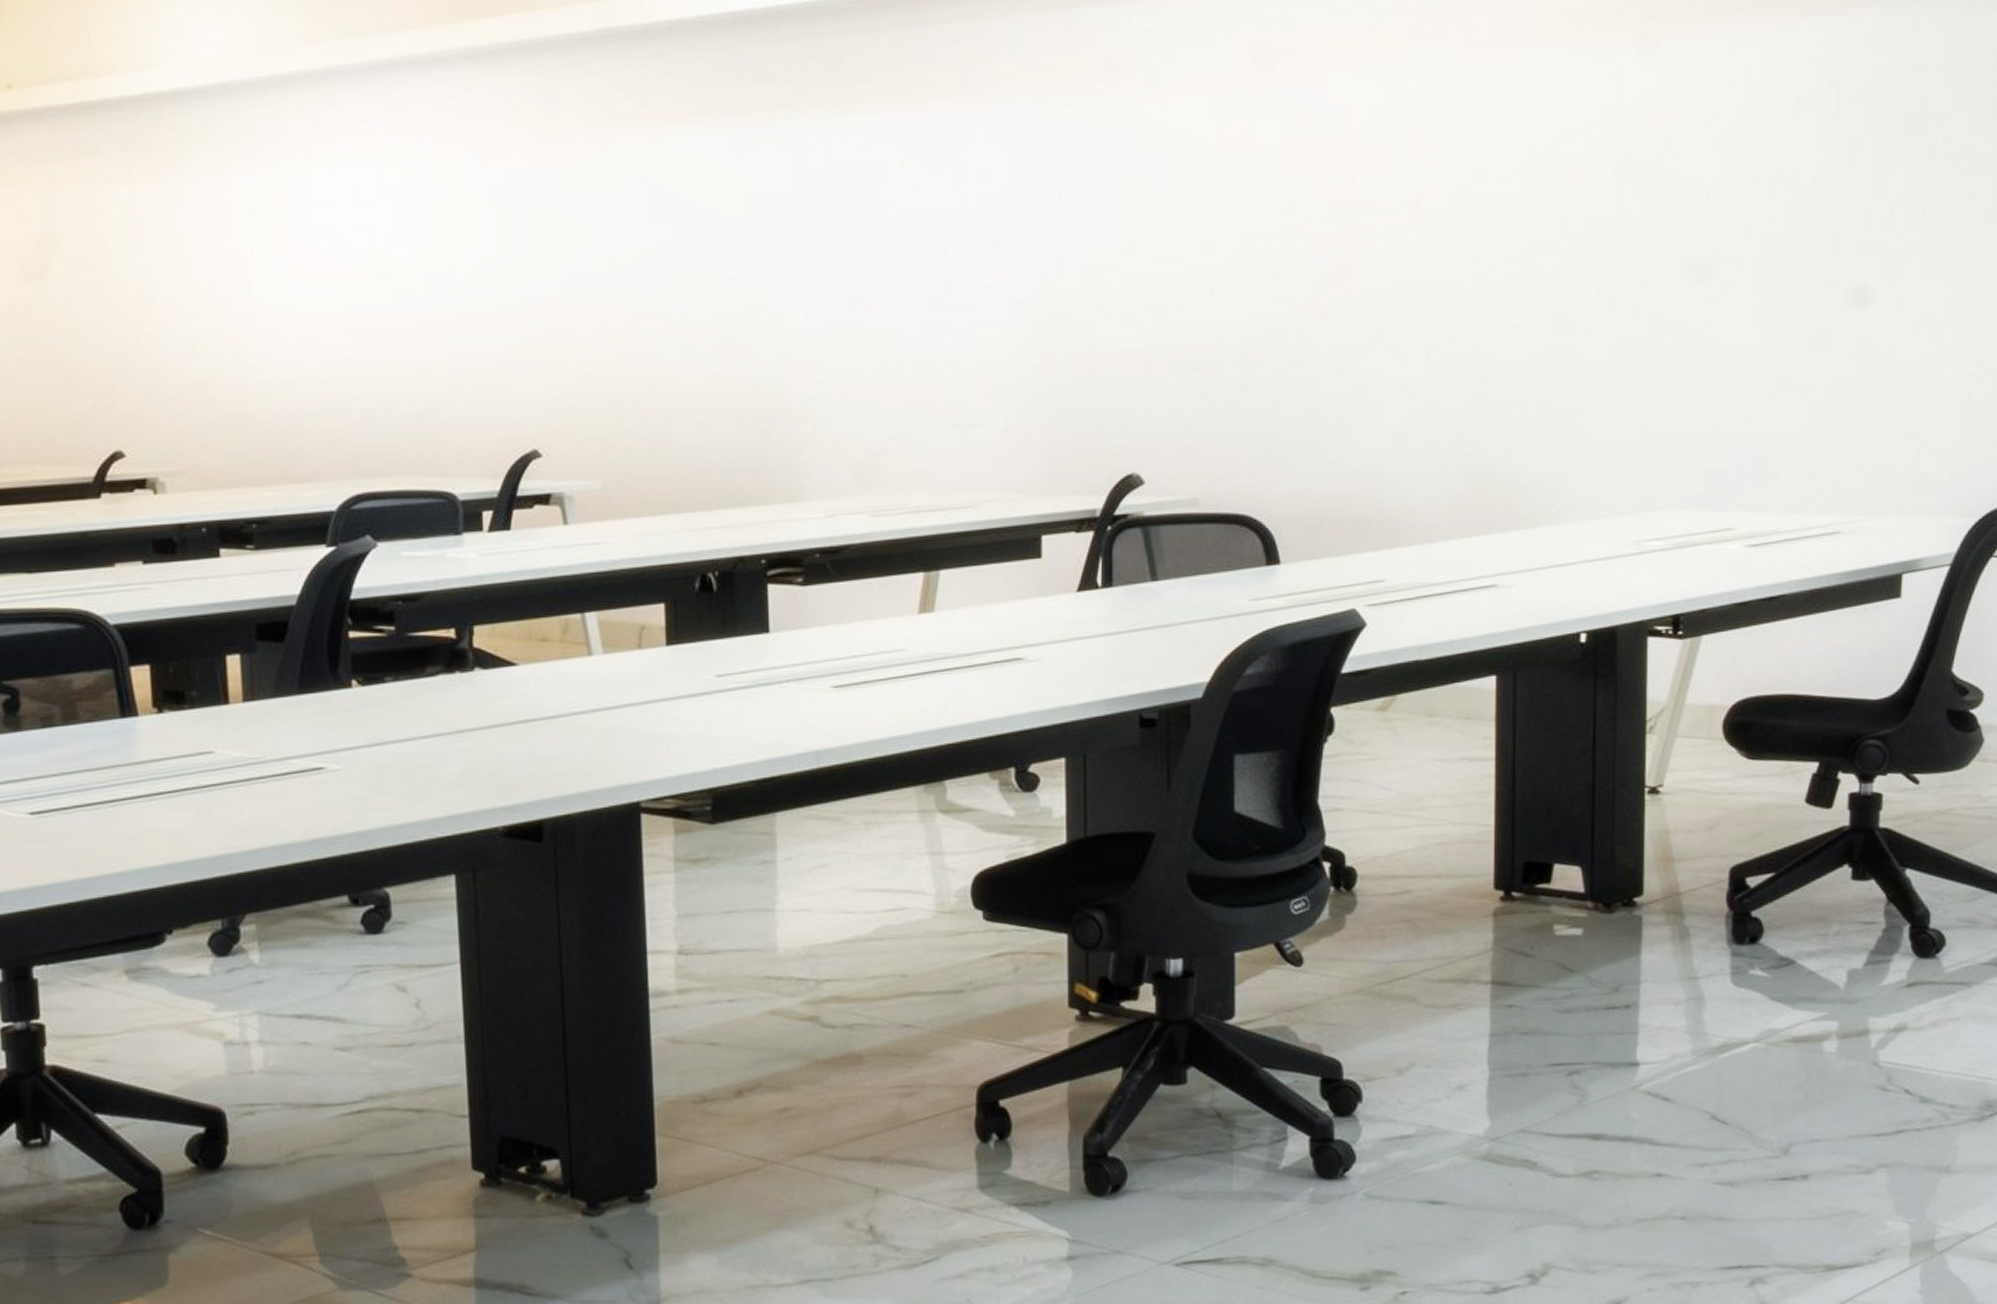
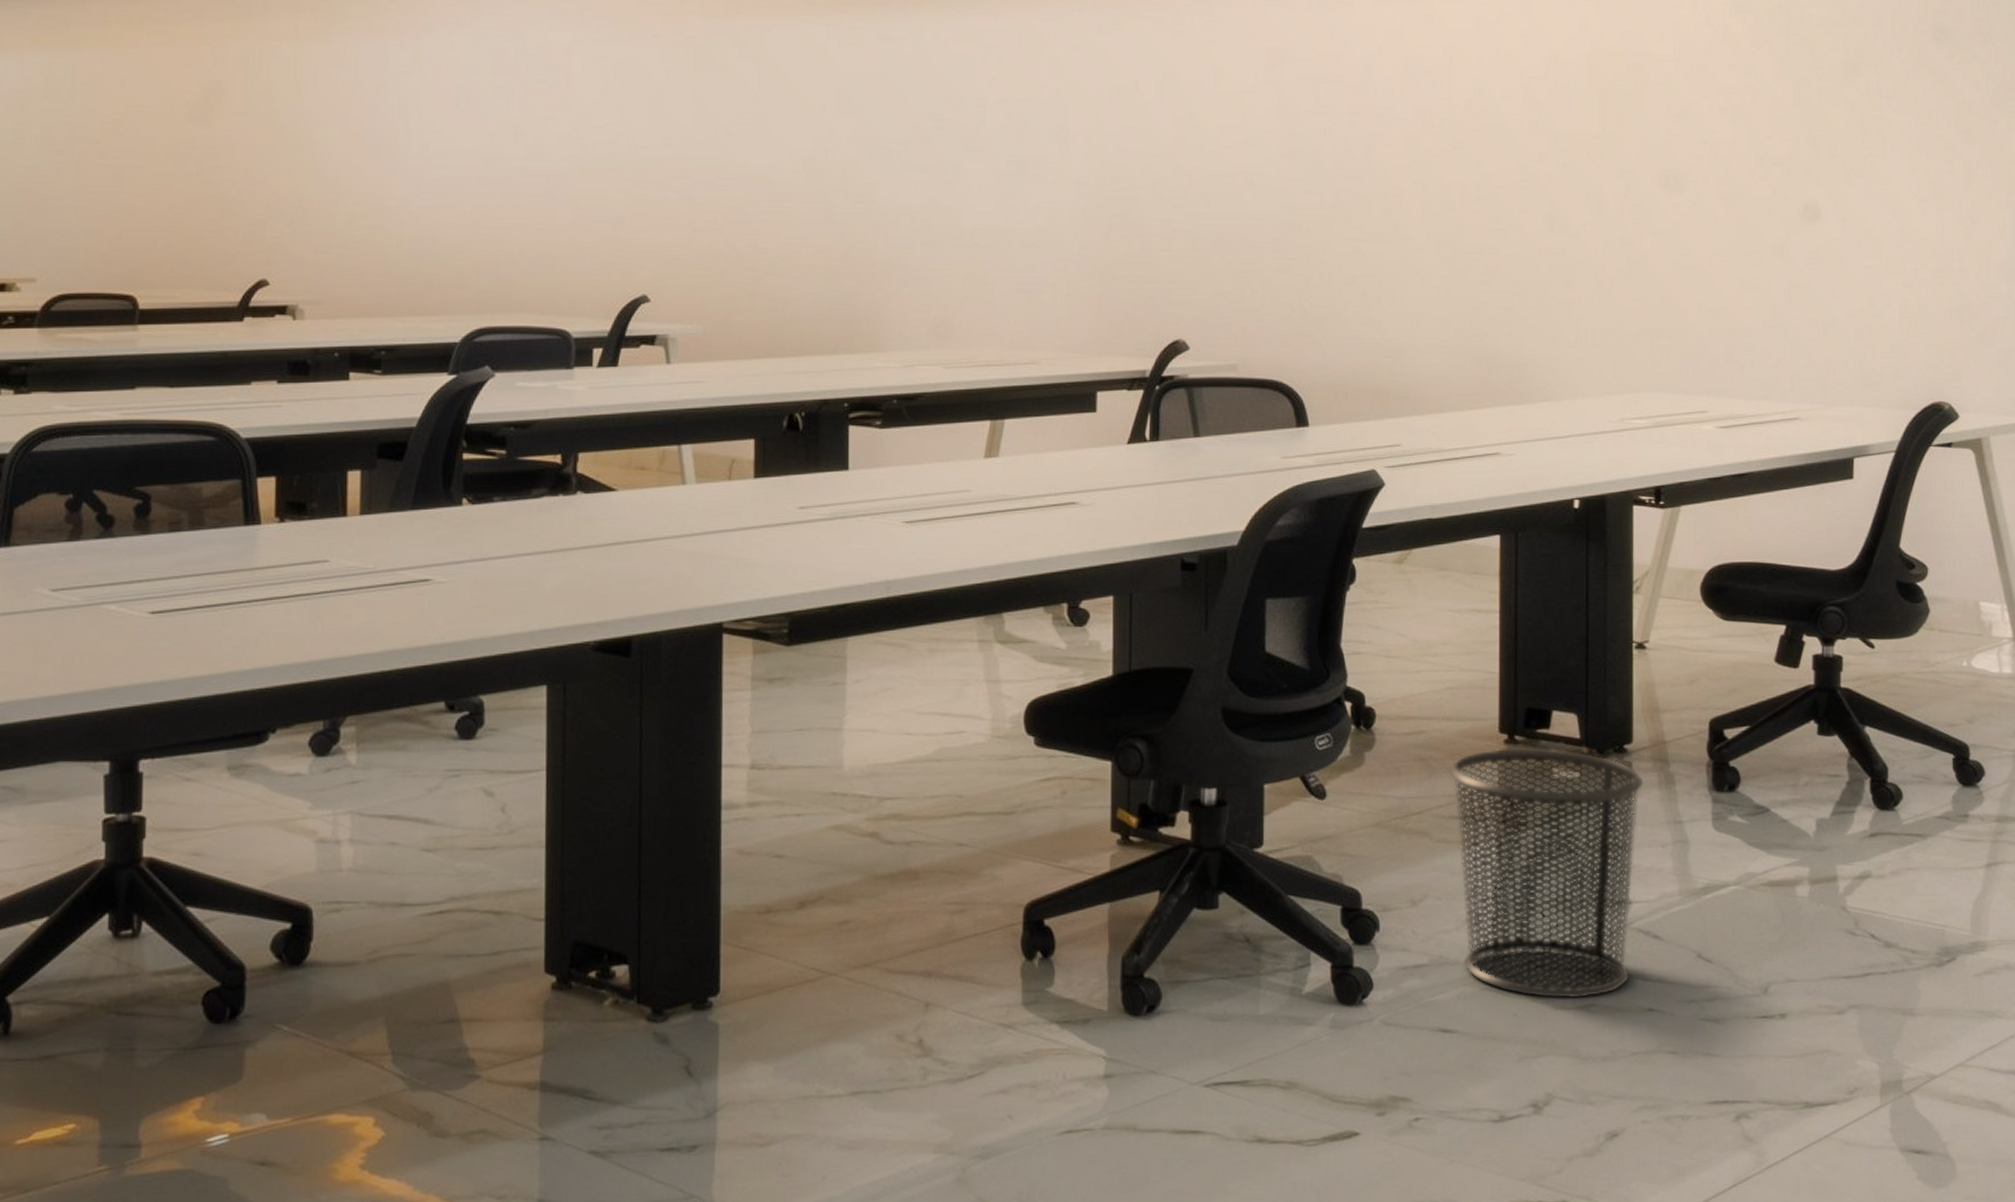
waste bin: none [1439,905,1655,1166] -> present [1450,748,1643,999]

